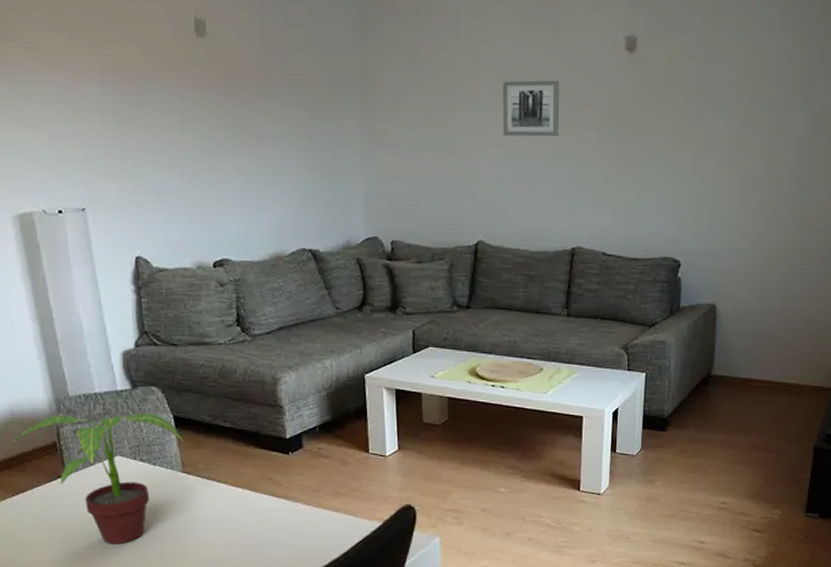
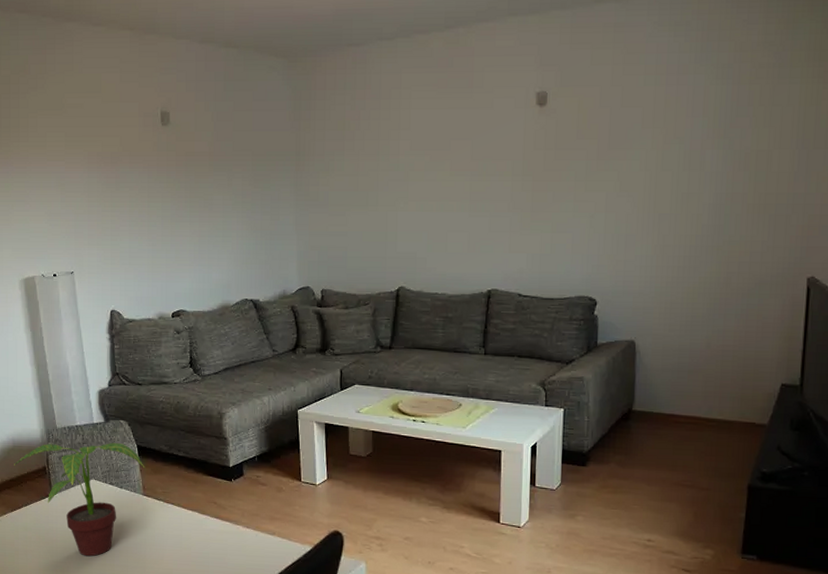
wall art: present [502,80,560,137] -> none [421,138,474,192]

